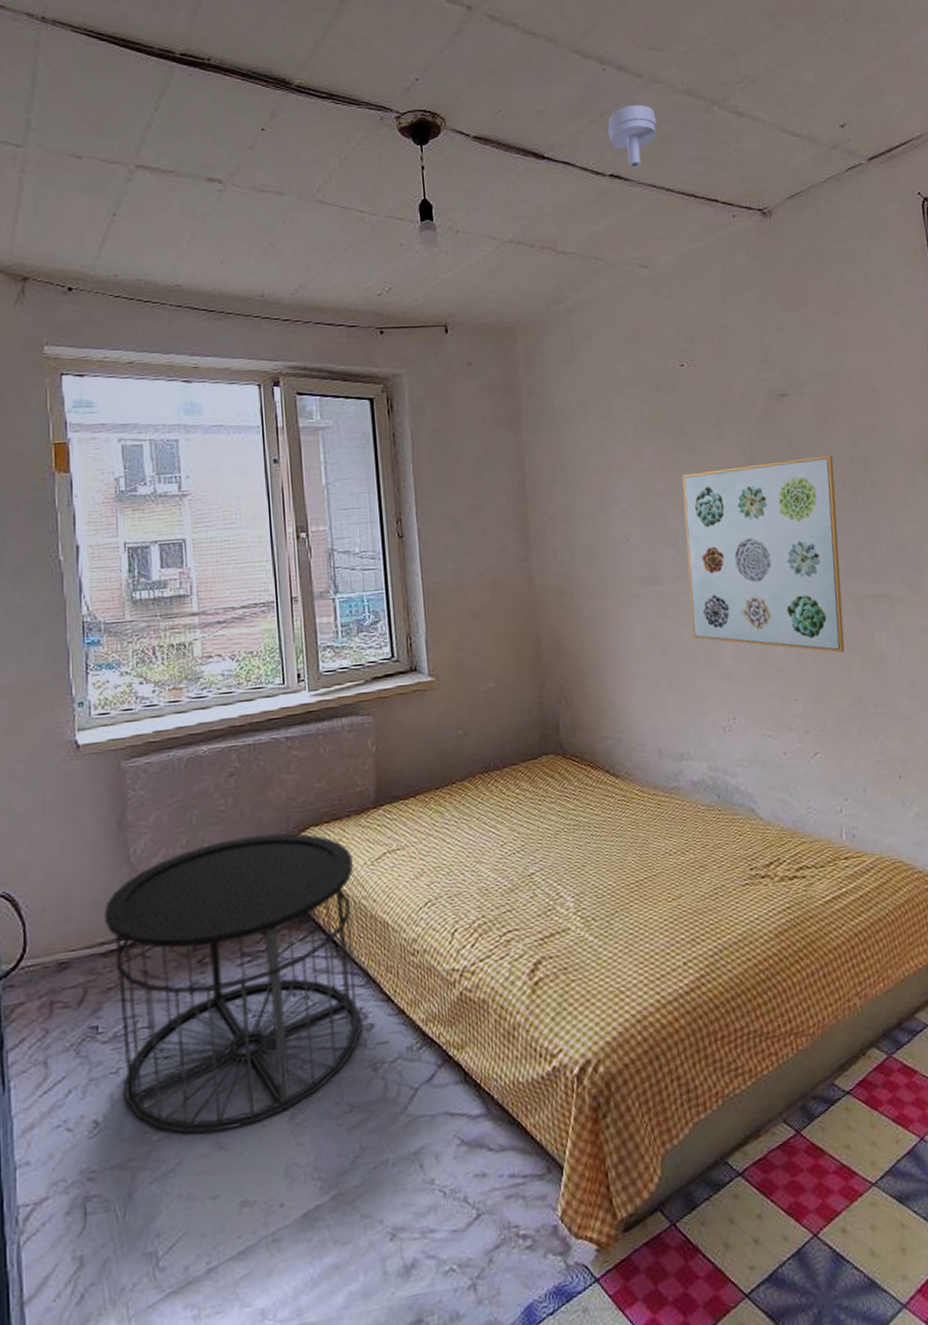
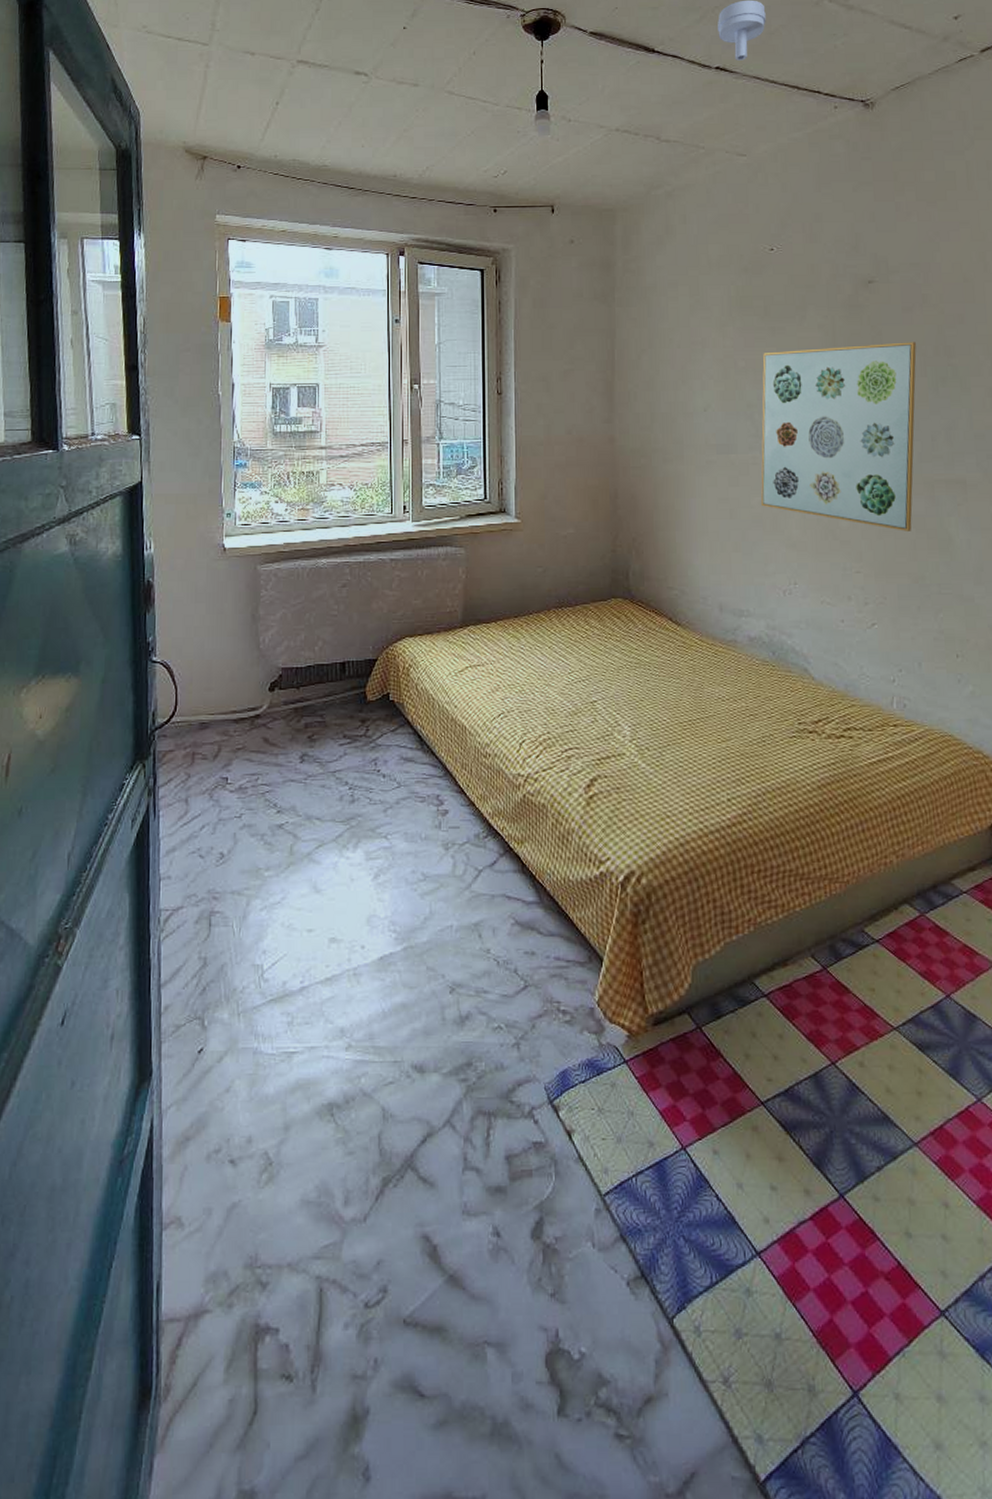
side table: present [103,833,361,1134] -> none [237,639,439,878]

